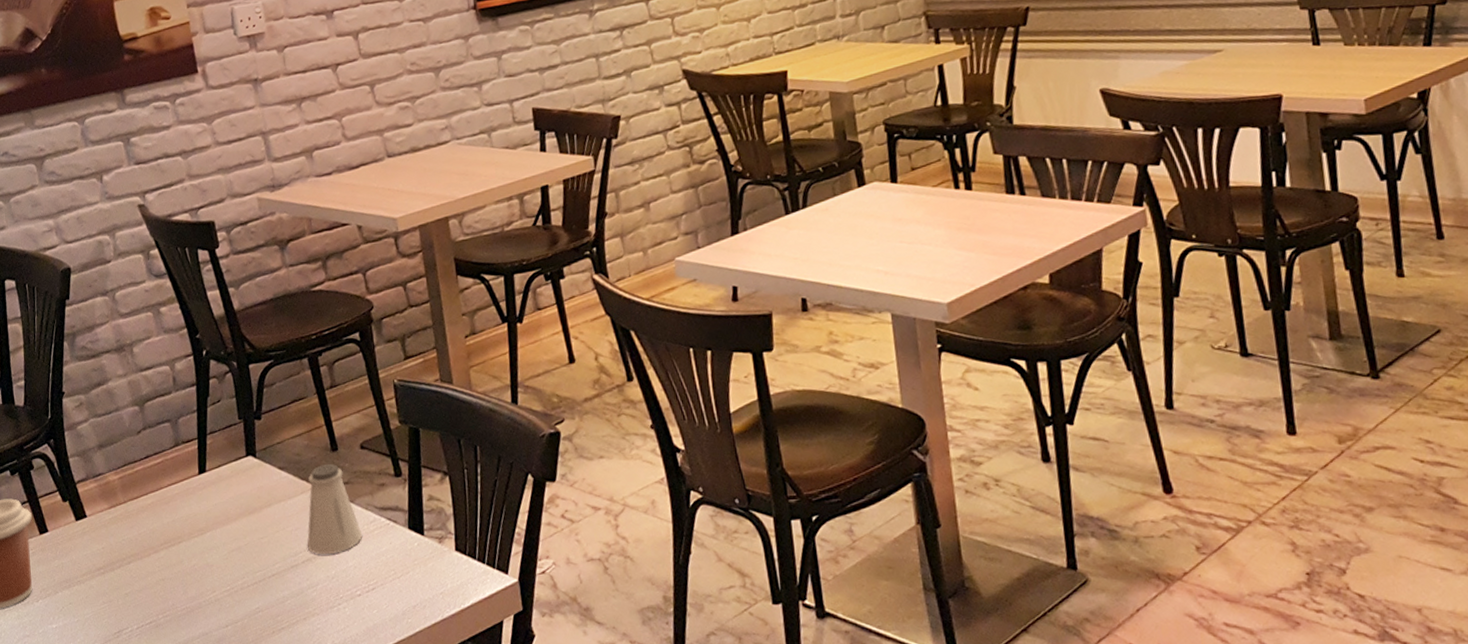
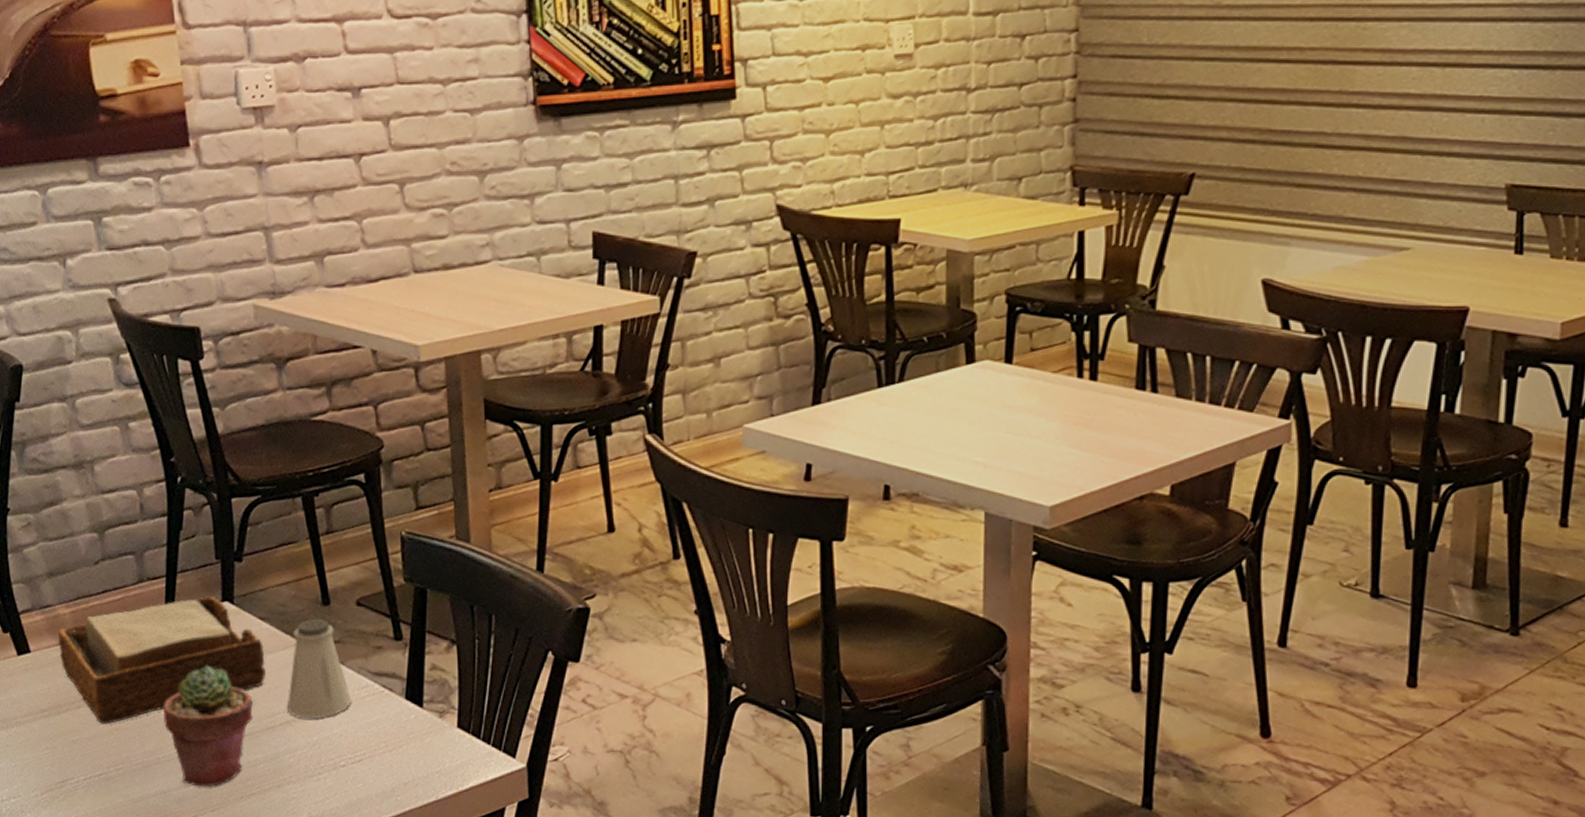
napkin holder: none [109,453,288,576] -> present [58,596,266,724]
potted succulent: none [201,514,279,626] -> present [163,665,253,787]

